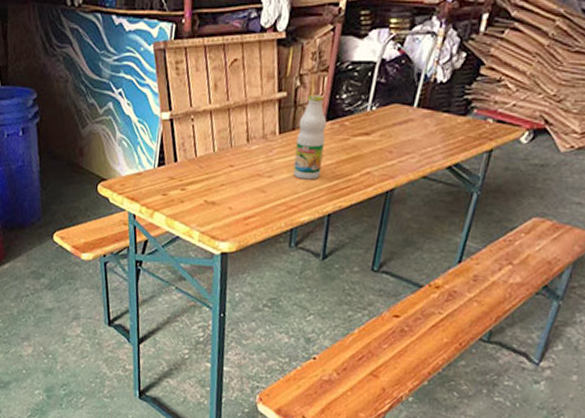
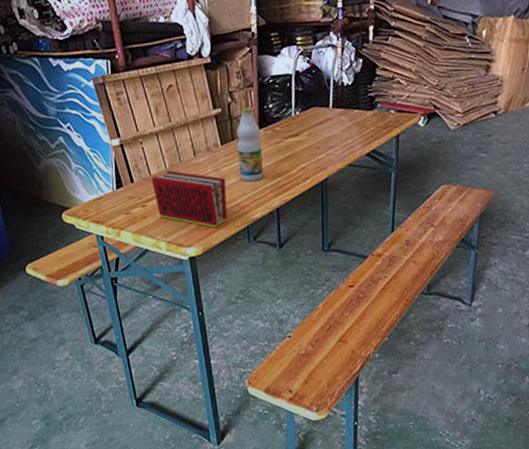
book: none [196,154,277,226] -> present [151,170,228,228]

